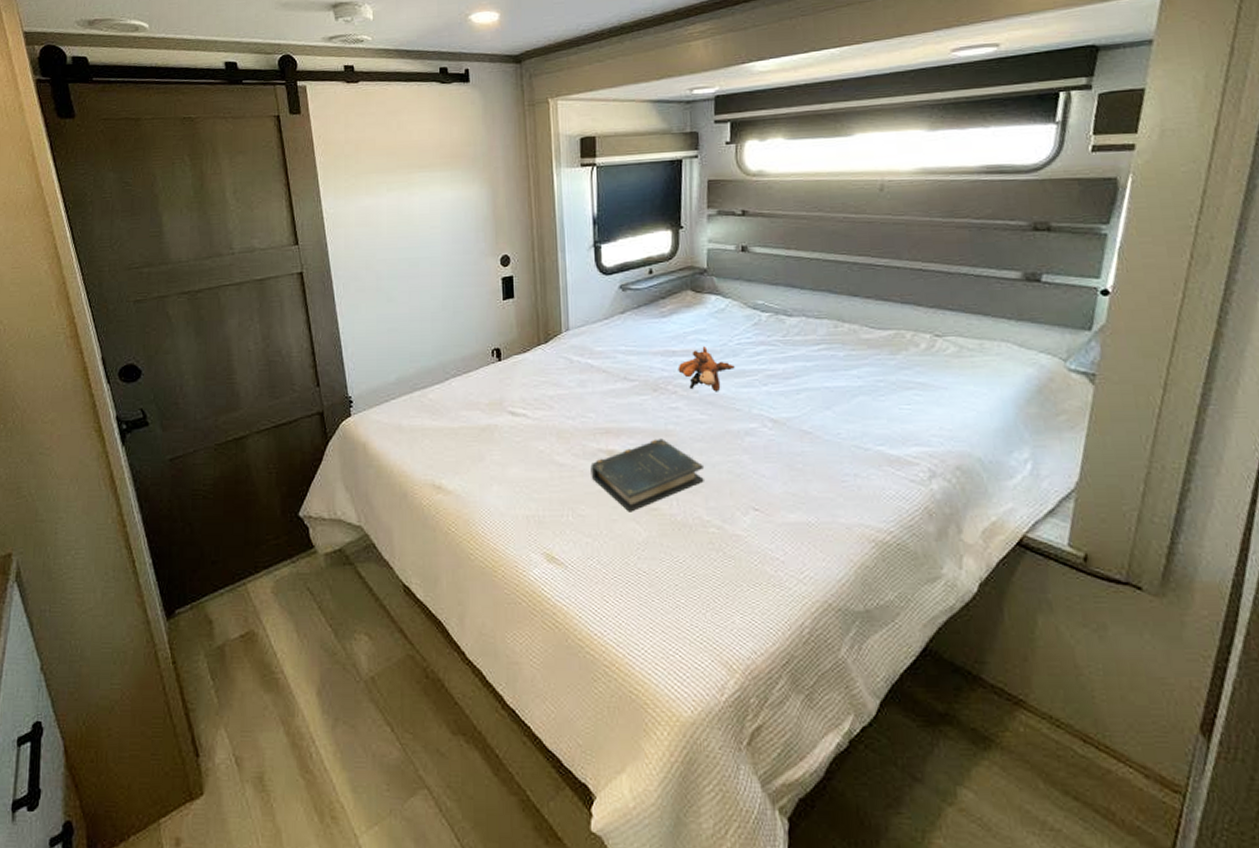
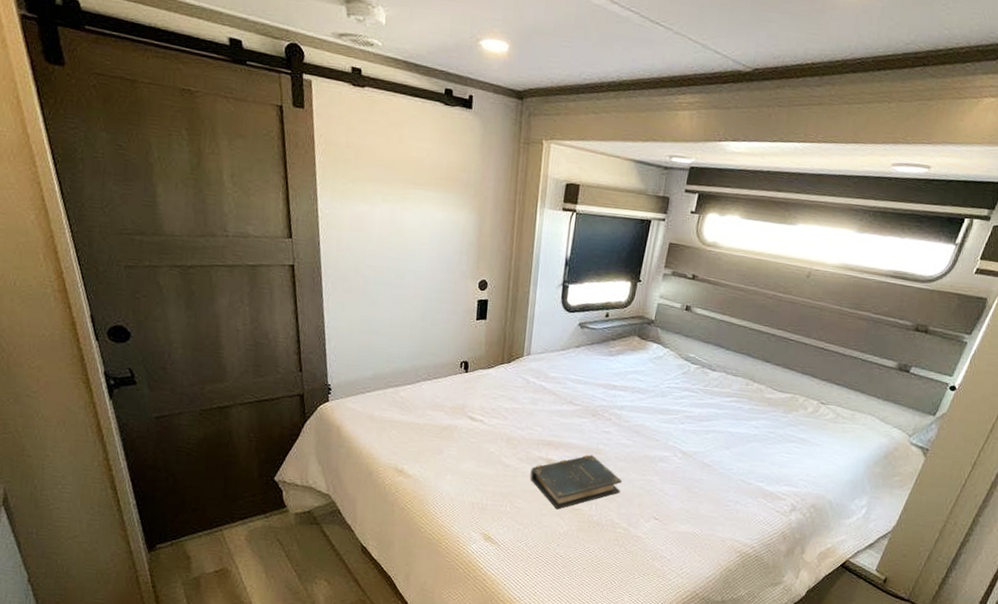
stuffed animal: present [678,346,735,392] -> none [615,385,662,424]

